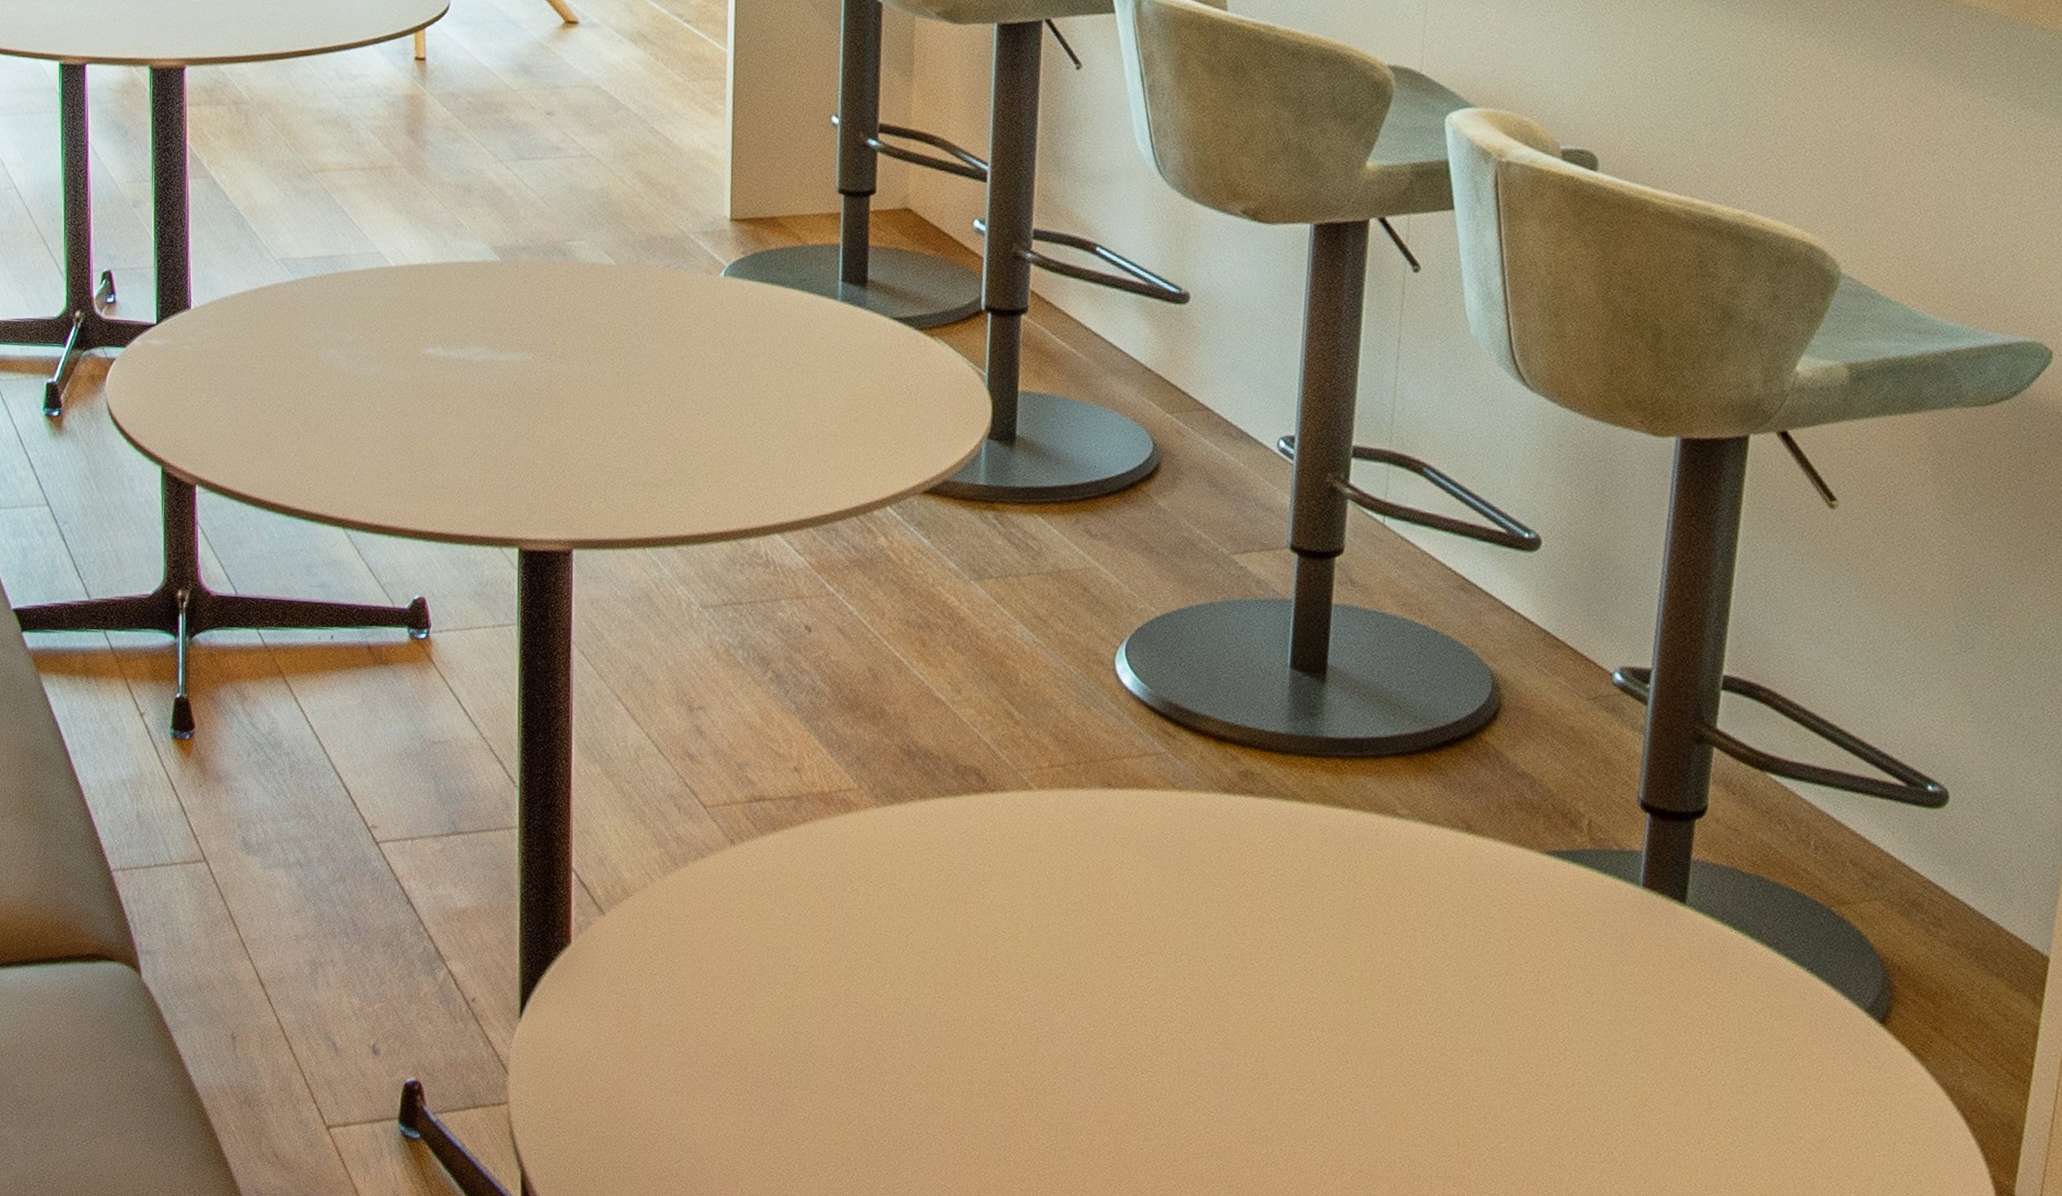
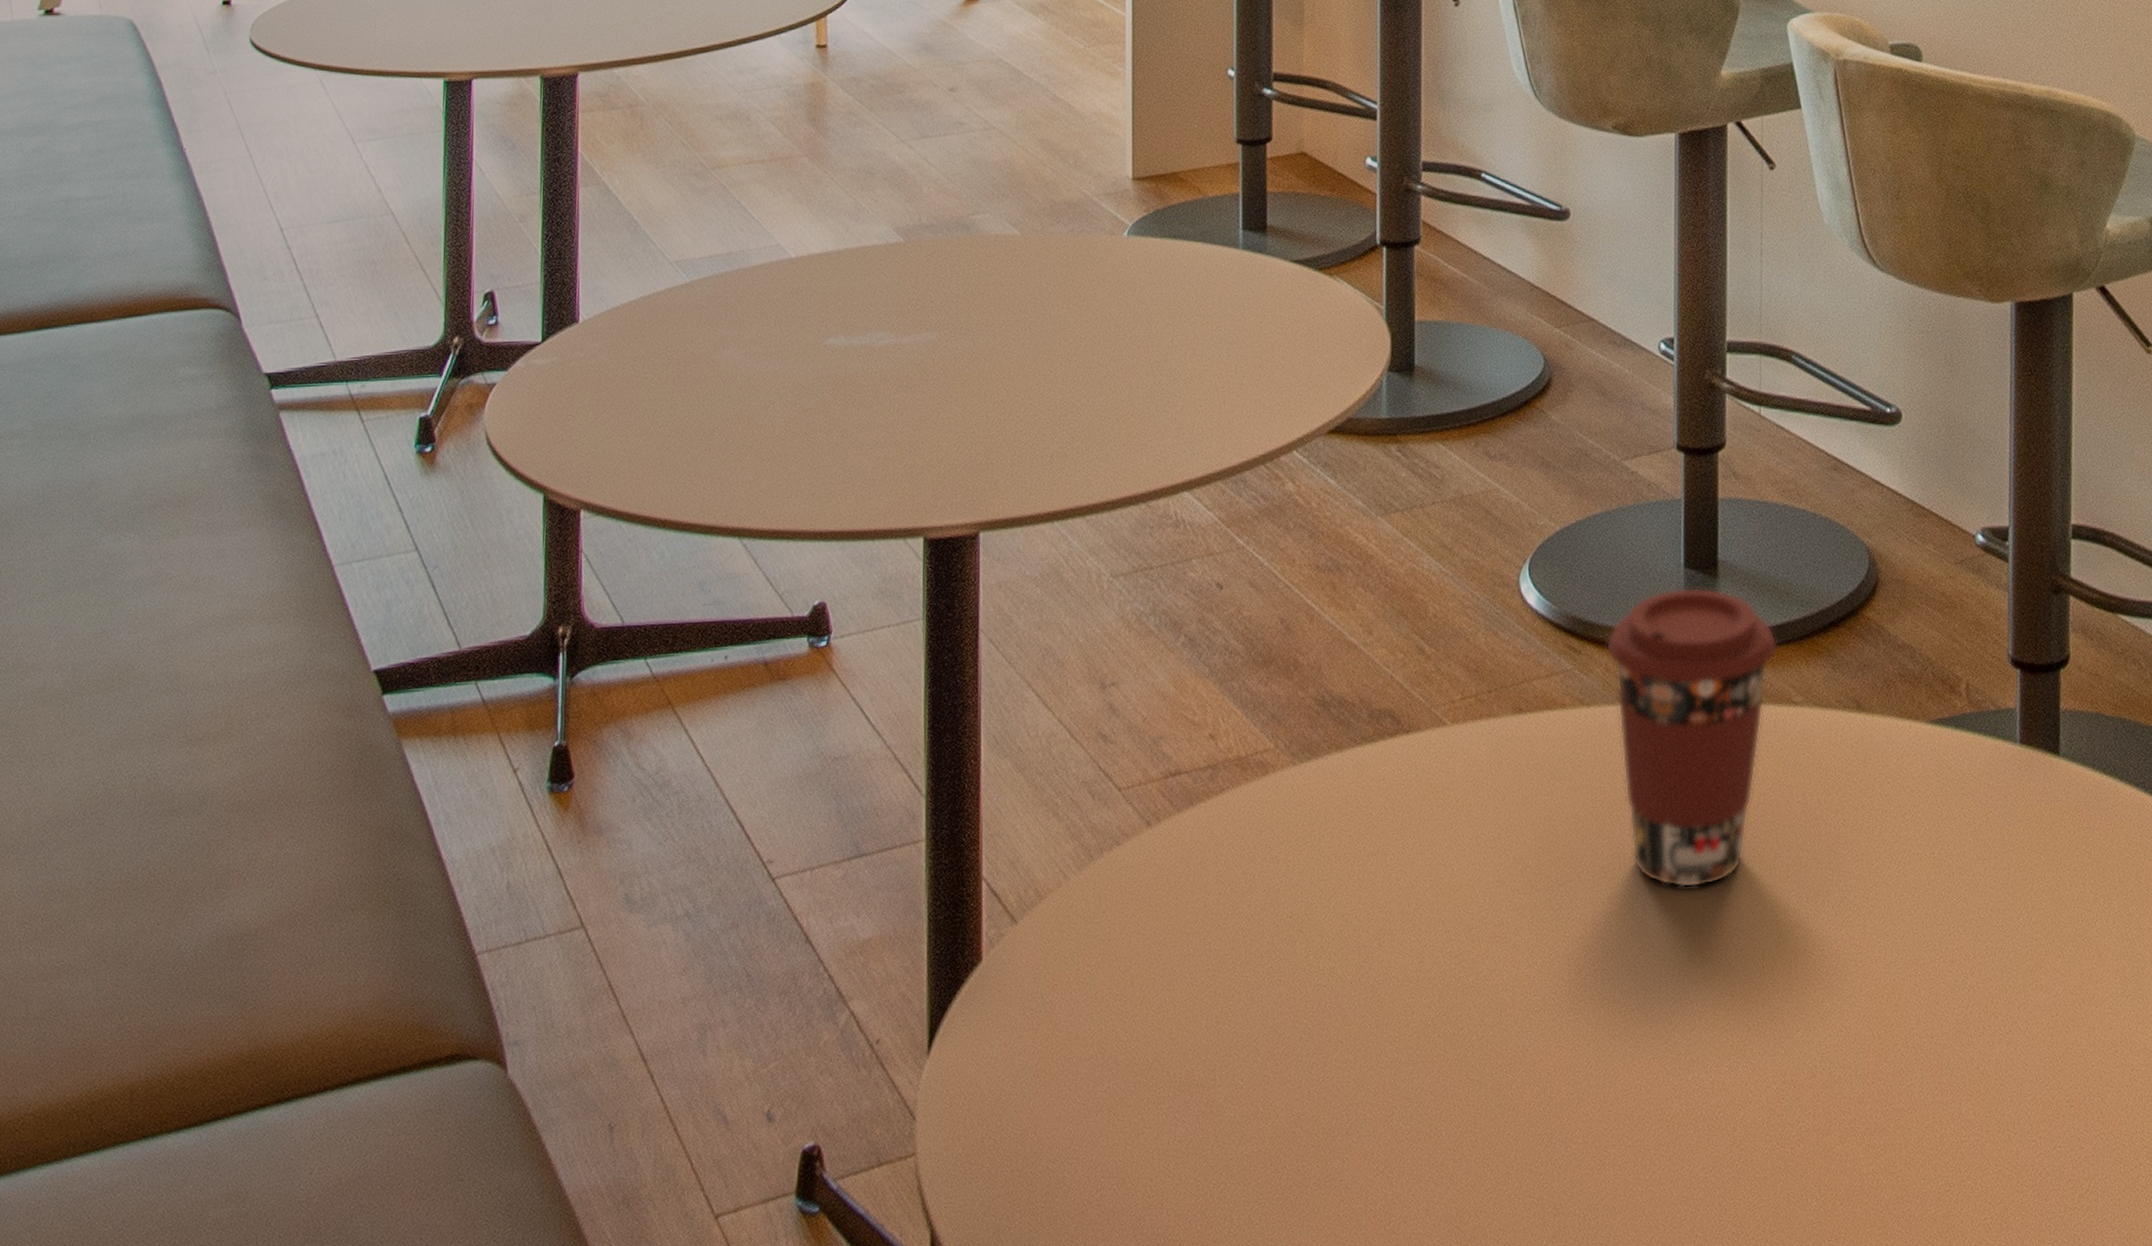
coffee cup: none [1202,687,1386,978] -> present [1606,587,1777,888]

